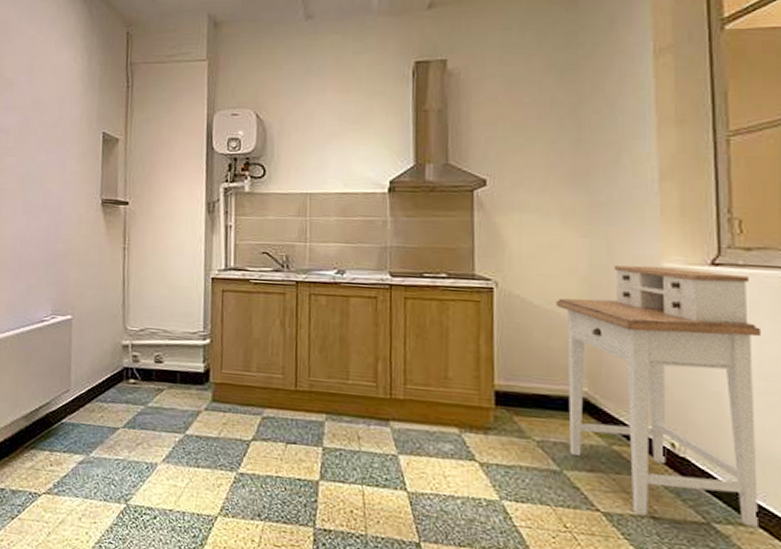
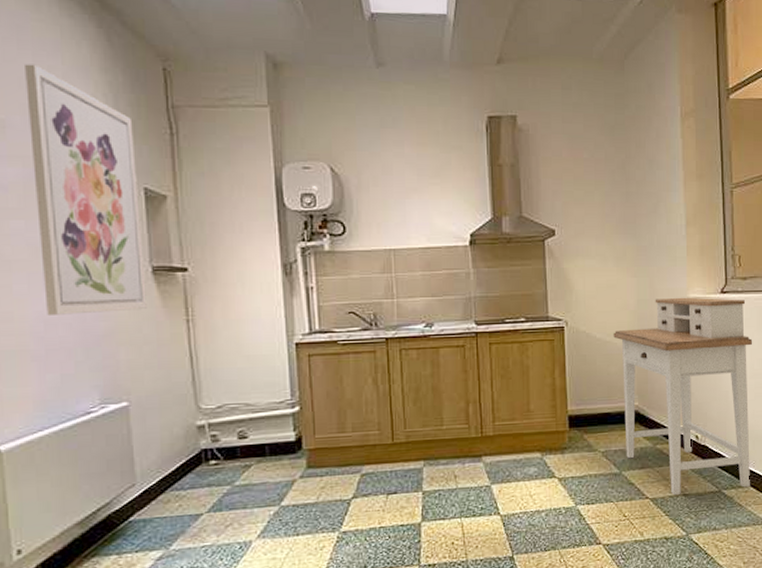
wall art: none [23,35,100,236] -> present [25,64,147,315]

